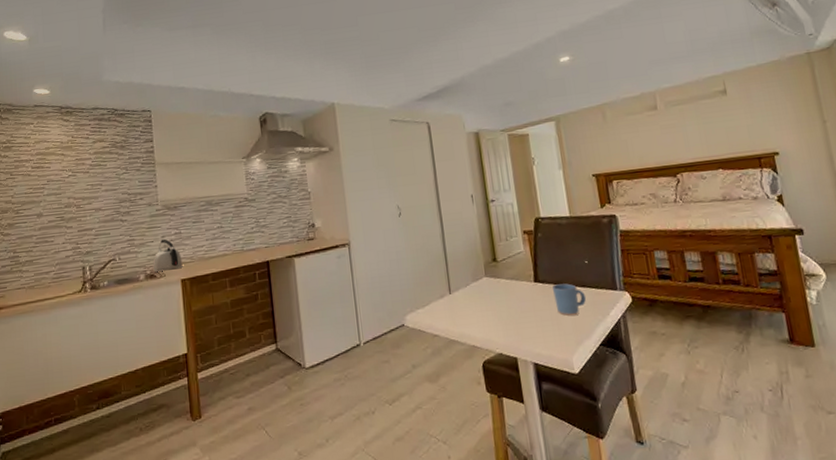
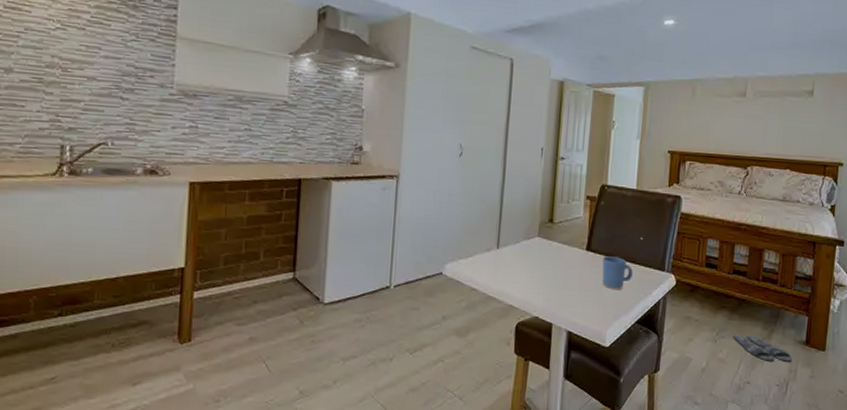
kettle: present [153,238,183,273] -> none [155,130,195,169]
slippers: none [707,341,778,366] -> present [733,335,791,362]

